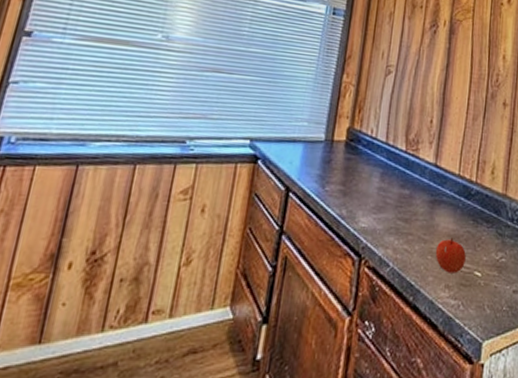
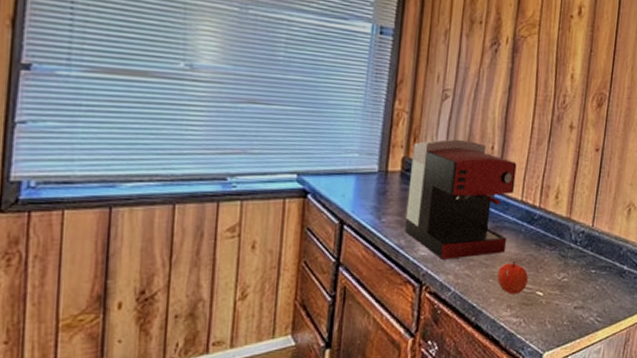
coffee maker: none [346,112,454,233] -> present [404,139,517,260]

